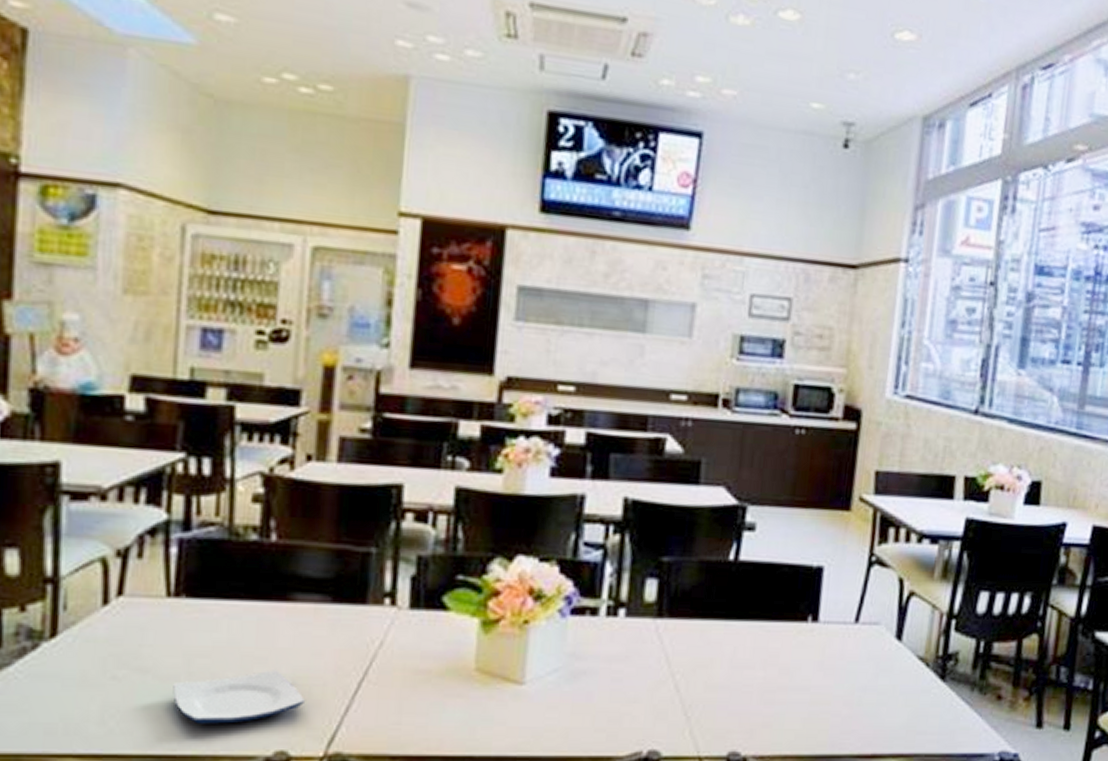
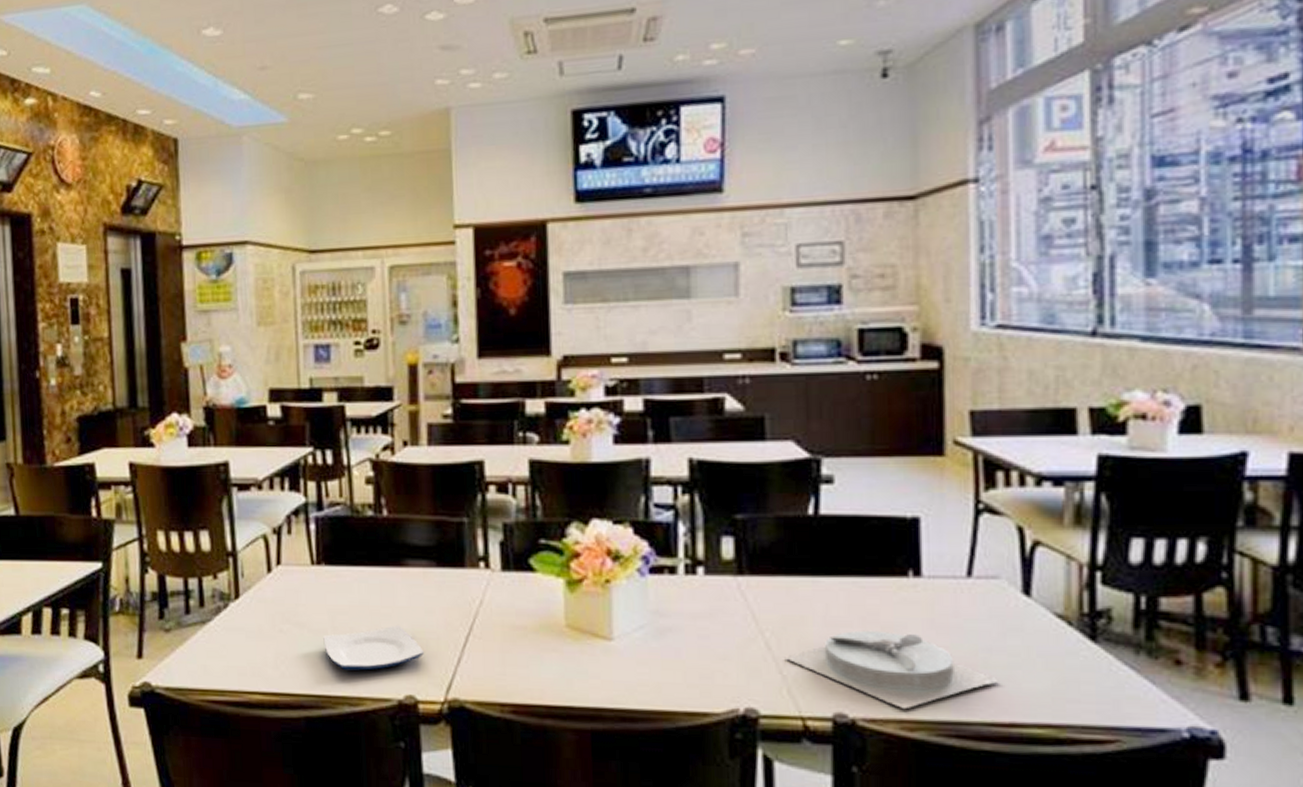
plate: none [691,672,868,746] -> present [784,630,999,710]

